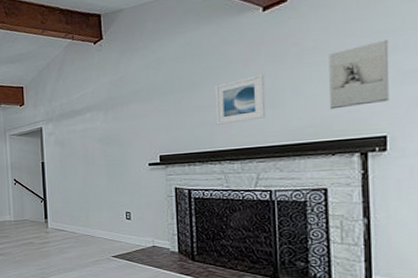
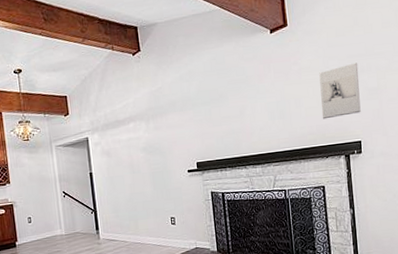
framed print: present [214,74,267,125] -> none [237,88,278,133]

